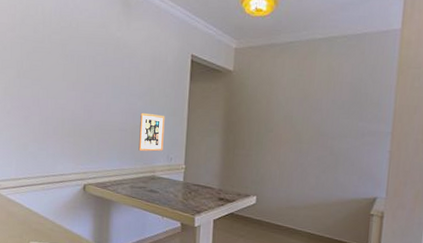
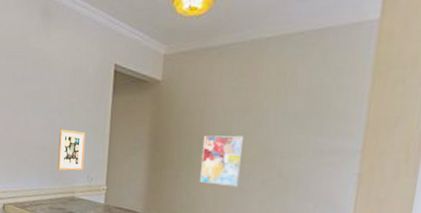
wall art: none [266,119,303,165] -> present [199,135,245,188]

